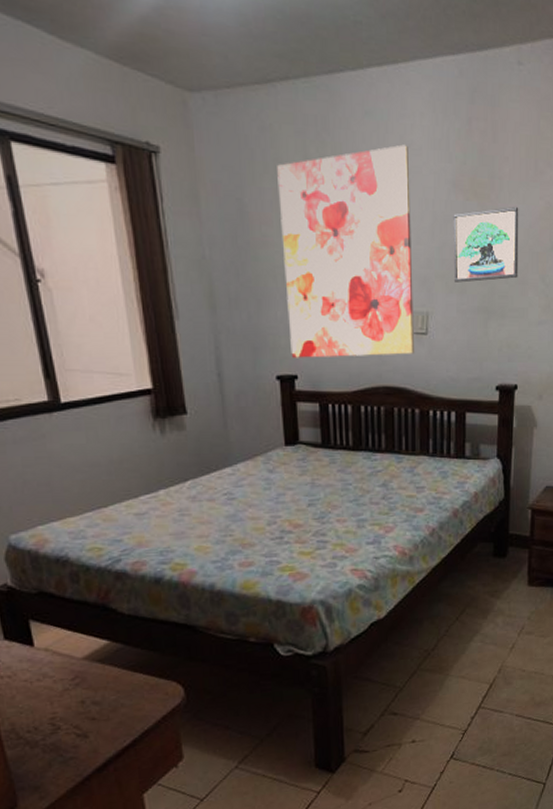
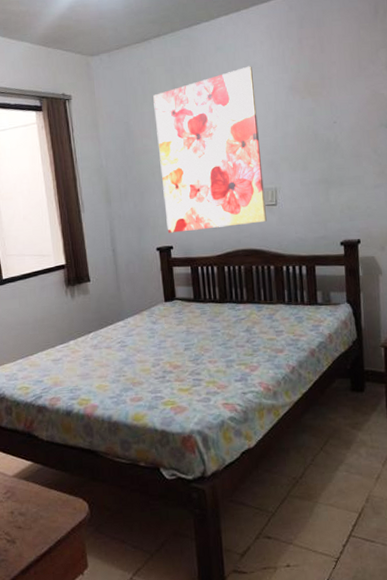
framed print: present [453,207,519,283] -> none [292,98,353,162]

